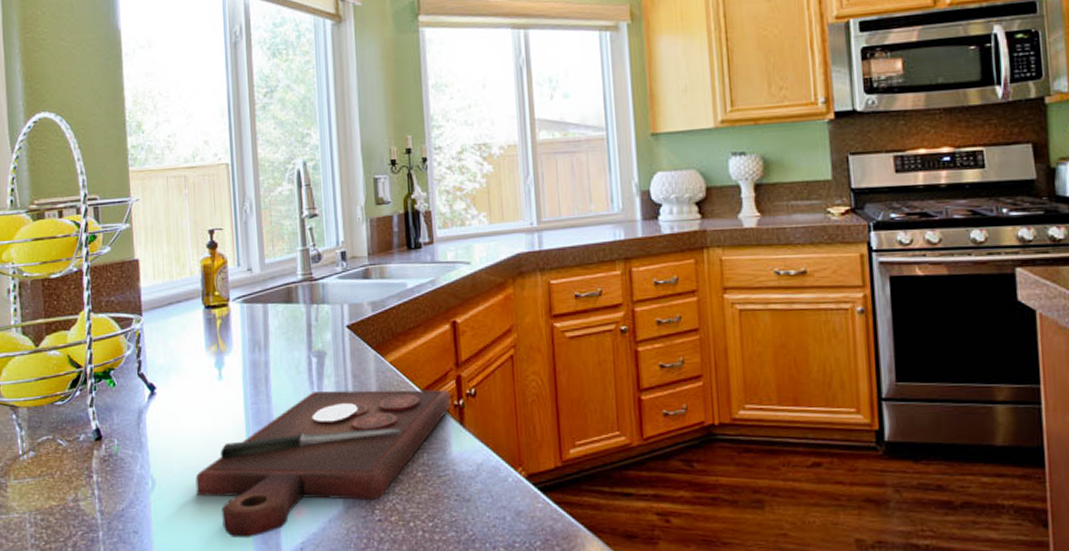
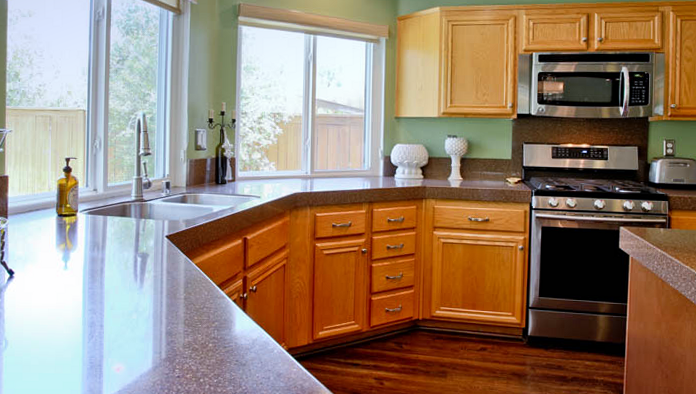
cutting board: present [195,389,451,539] -> none [40,282,238,387]

